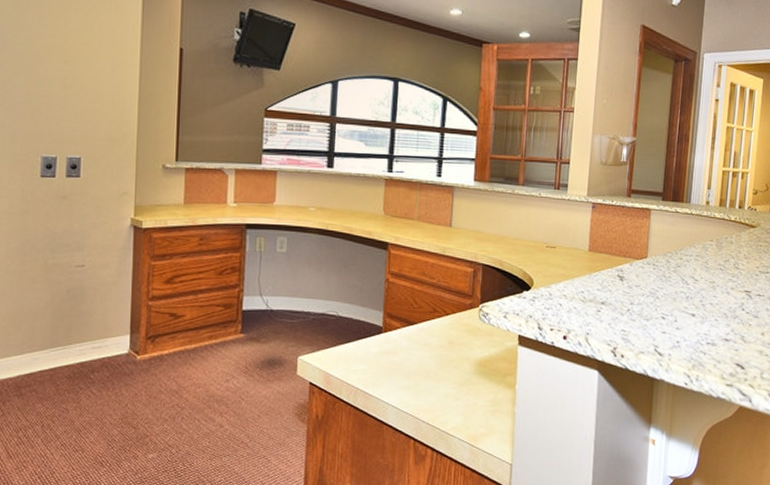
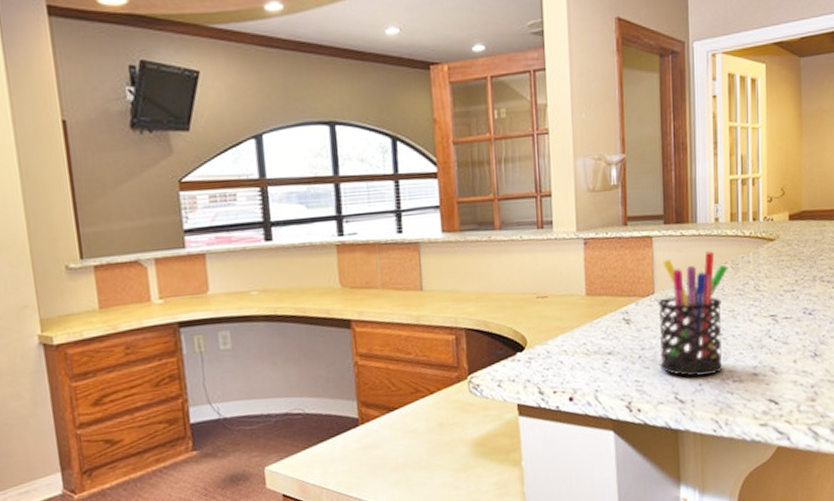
pen holder: none [645,228,713,335] -> present [658,251,728,377]

